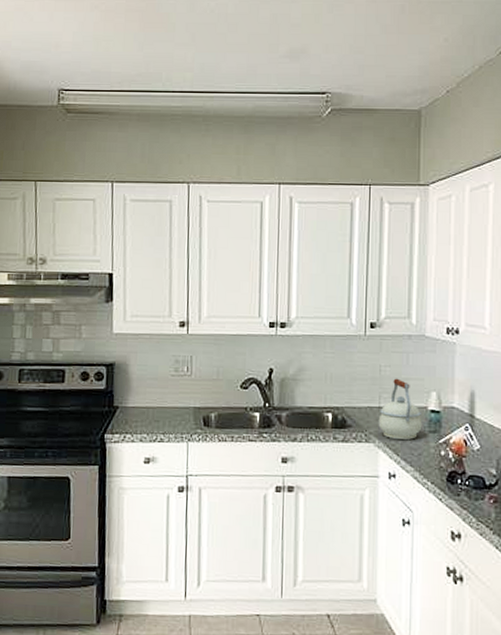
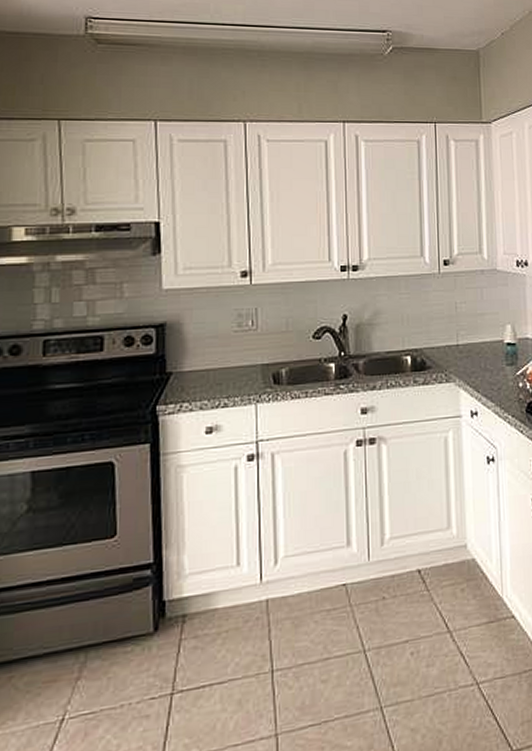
kettle: present [378,378,423,441] -> none [457,314,500,377]

